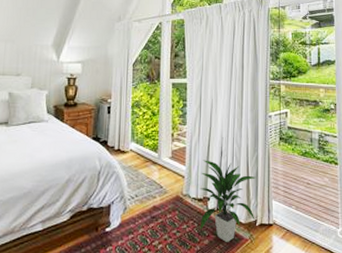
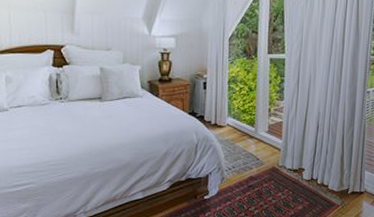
indoor plant: present [199,160,257,242] -> none [294,134,351,208]

